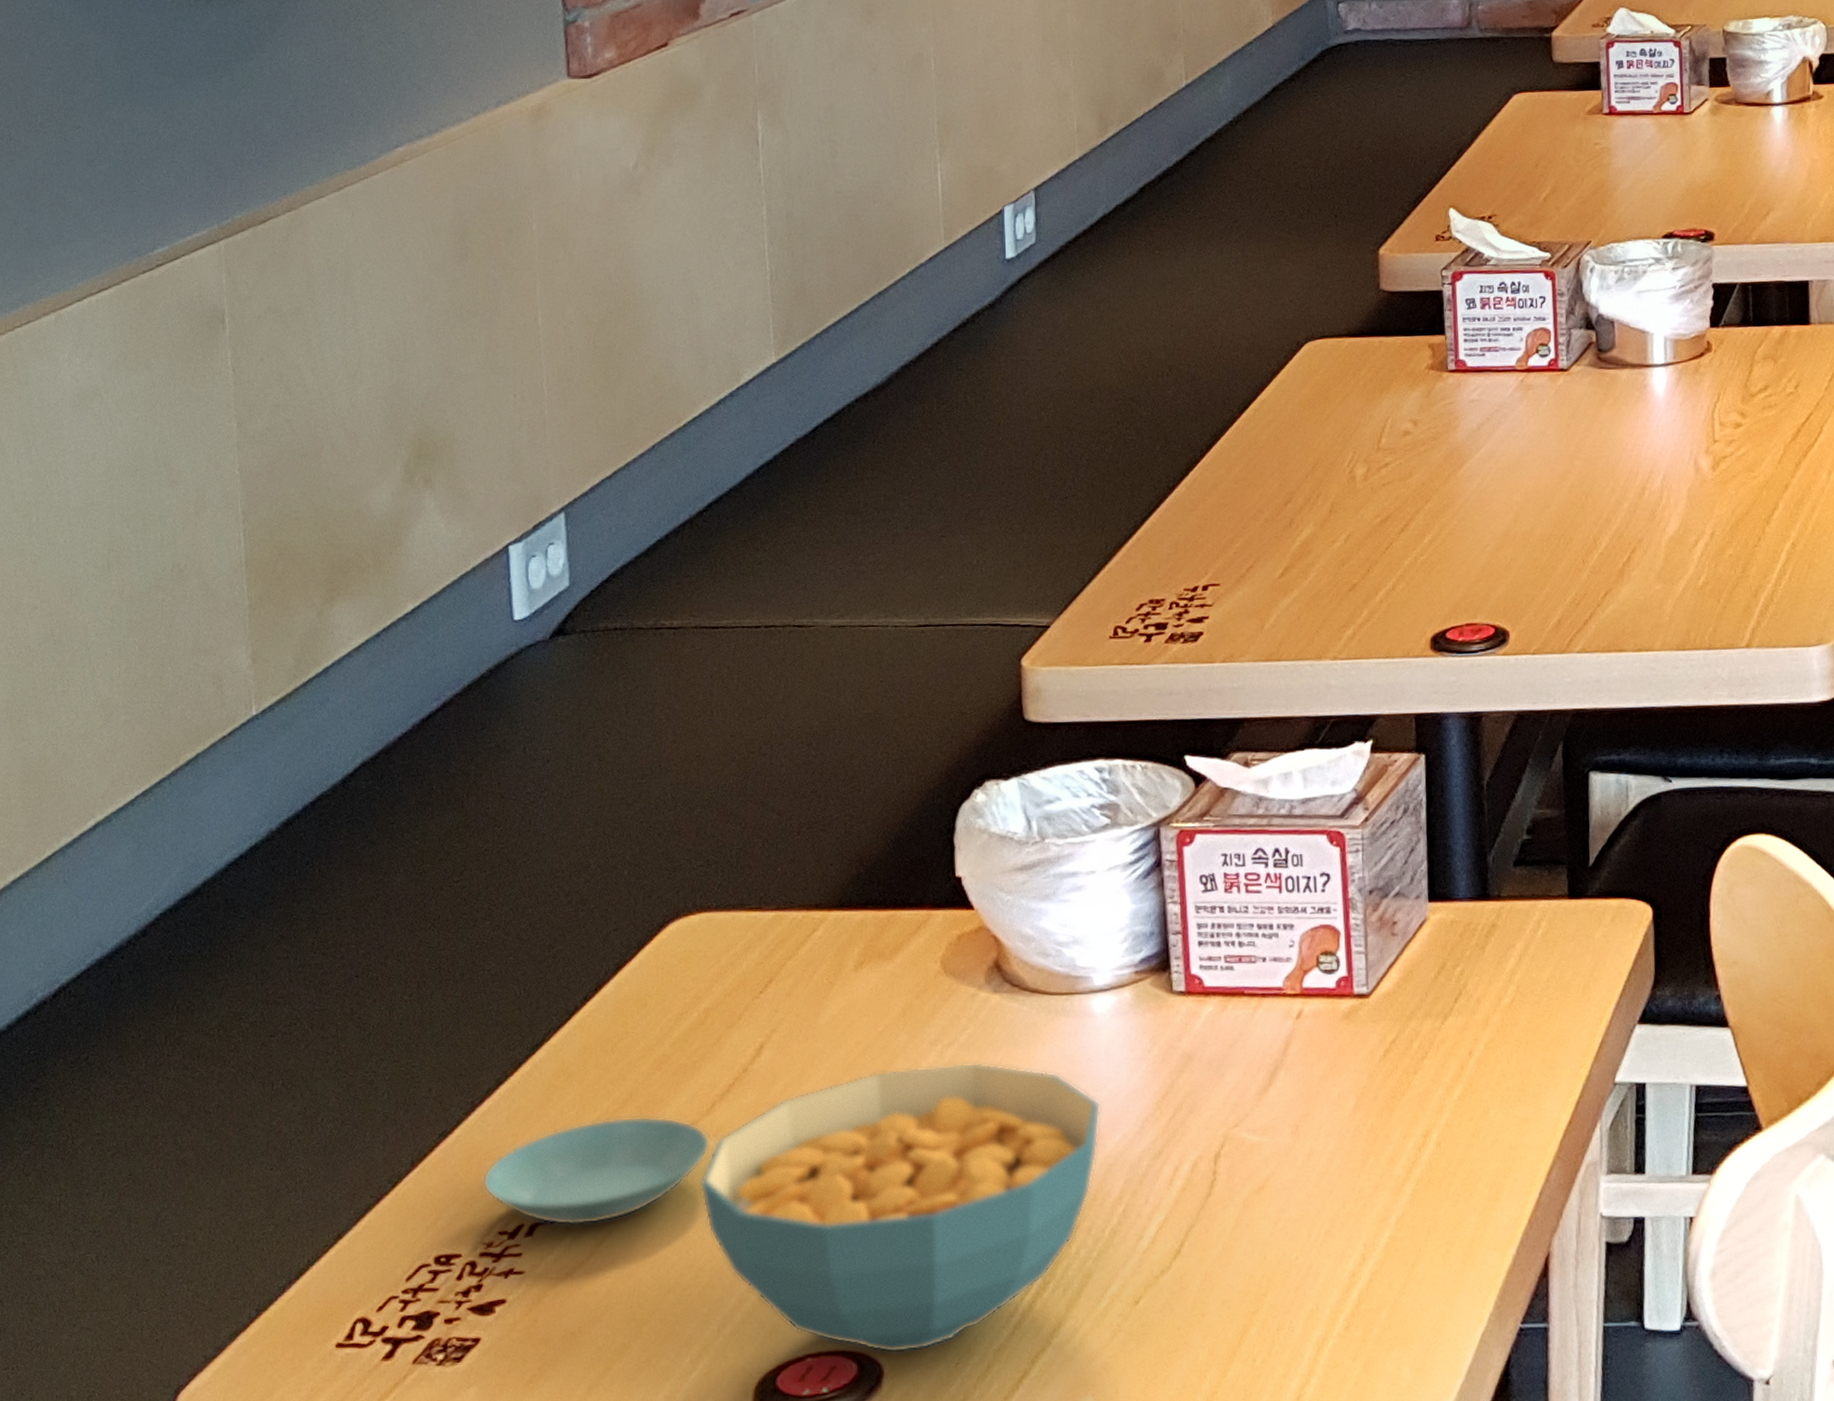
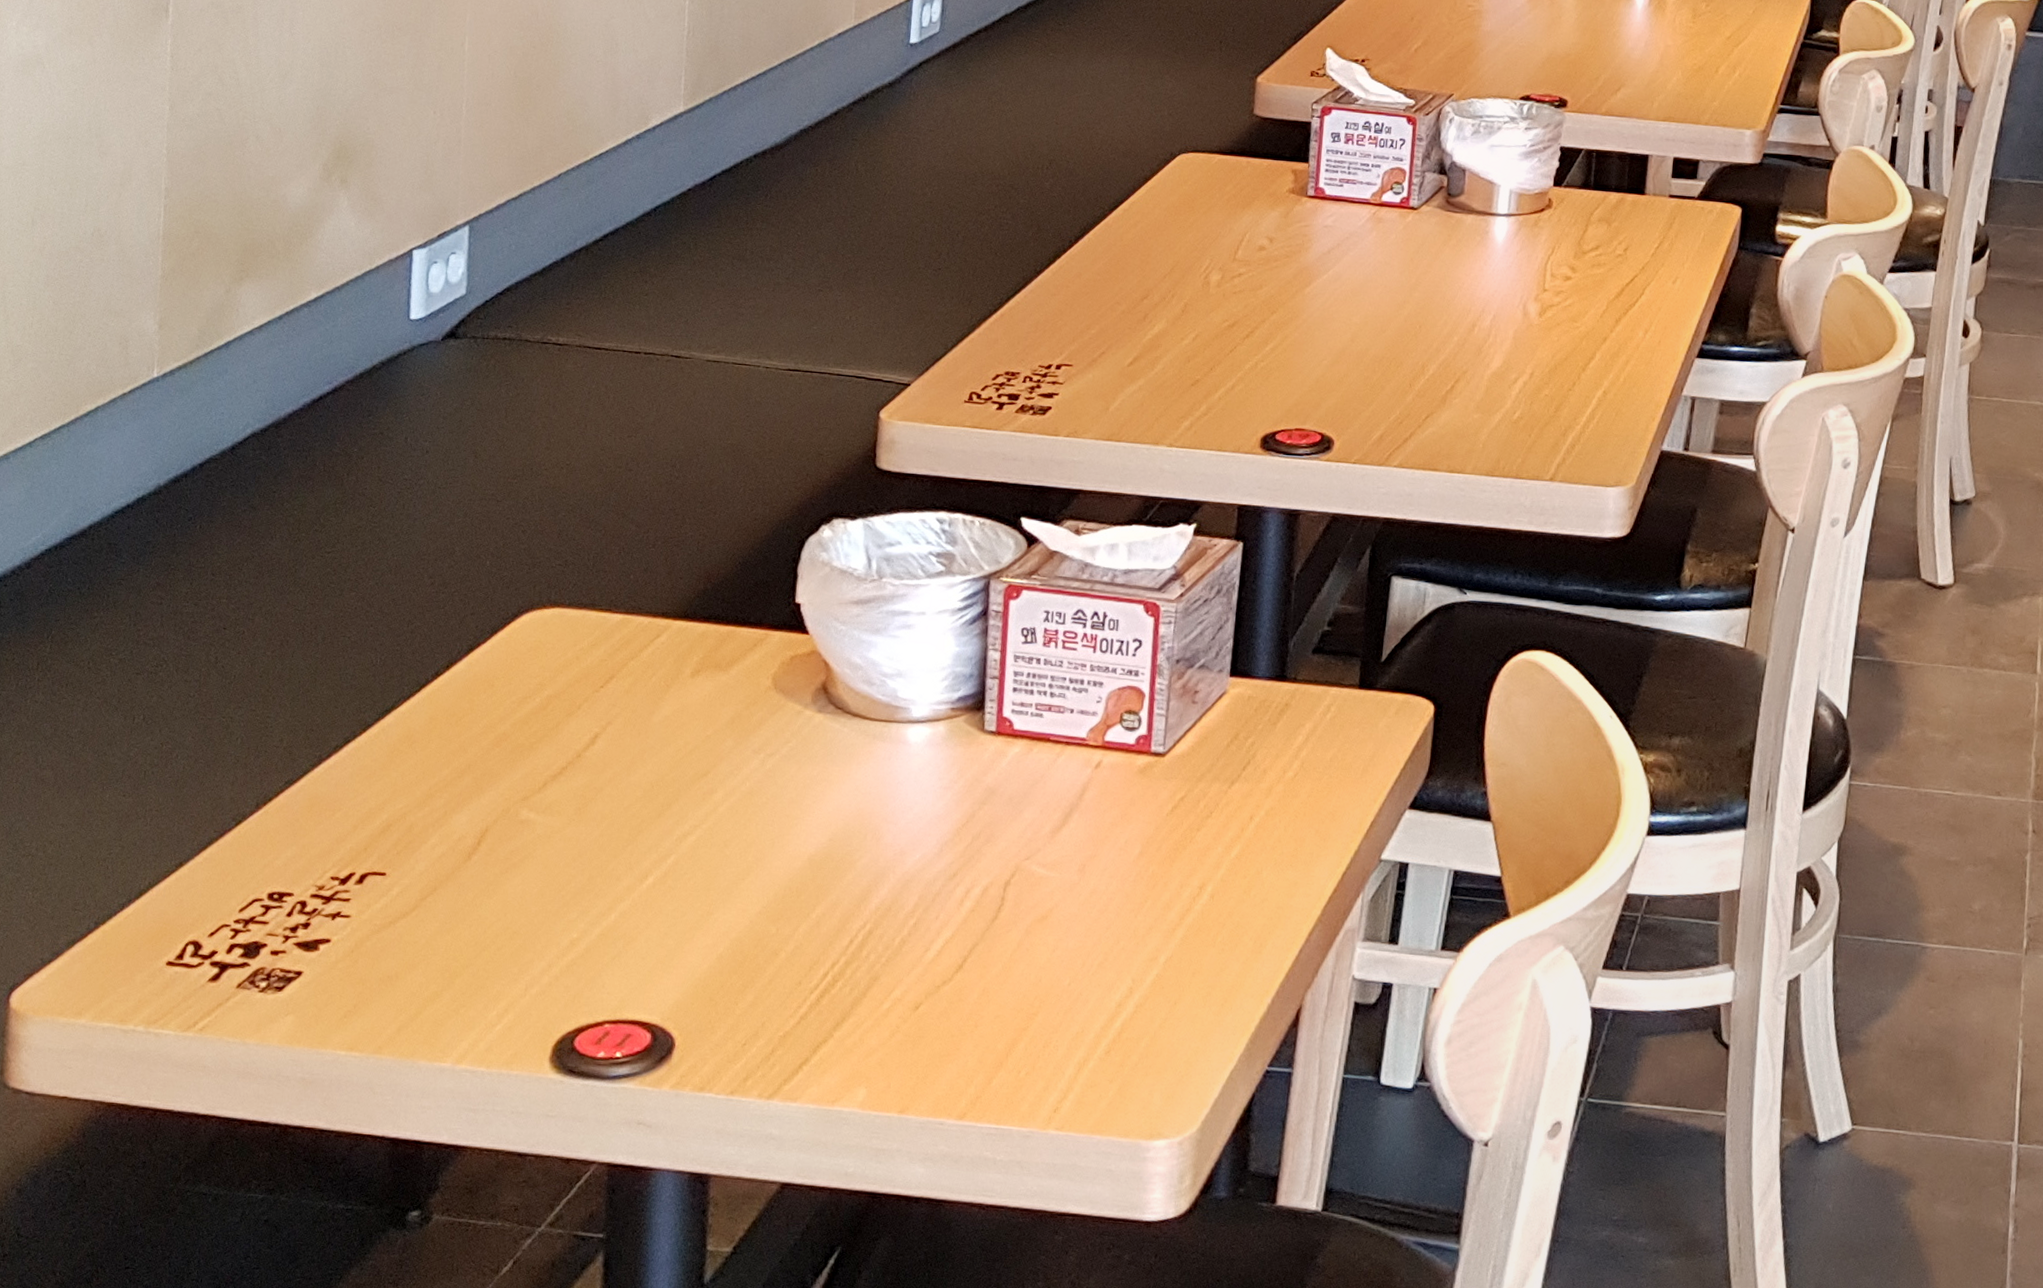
saucer: present [482,1116,710,1226] -> none [321,785,538,880]
cereal bowl: present [699,1062,1101,1353] -> none [523,771,905,1029]

